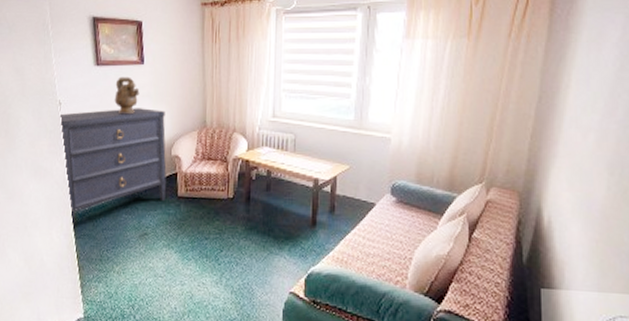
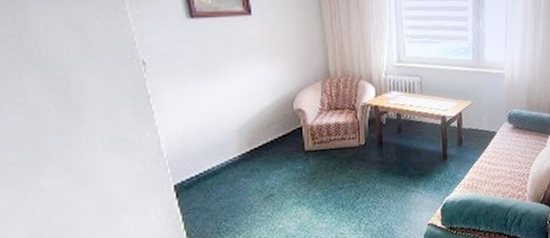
dresser: present [60,108,167,233] -> none [146,62,292,209]
decorative urn: present [114,76,140,115] -> none [217,29,249,71]

